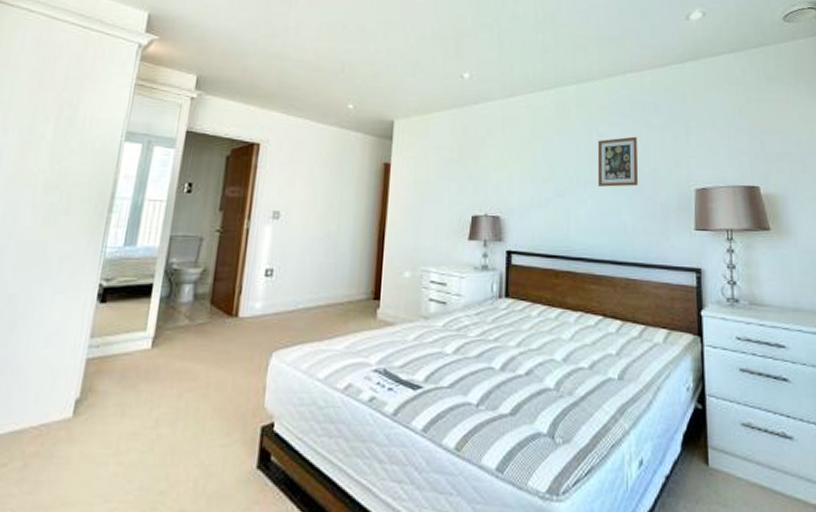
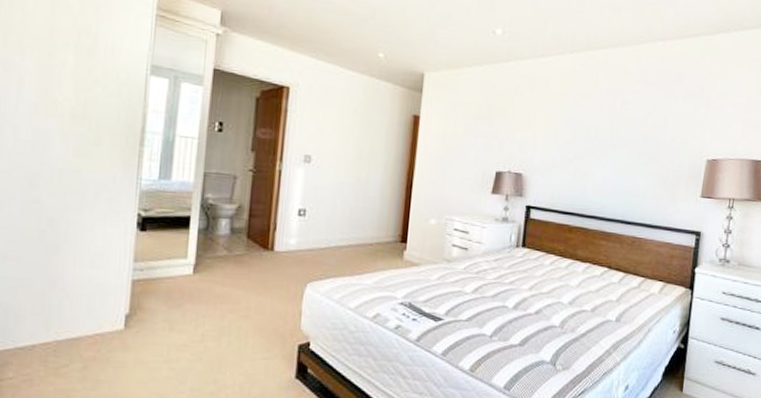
picture frame: present [597,136,639,187] -> none [616,105,660,154]

